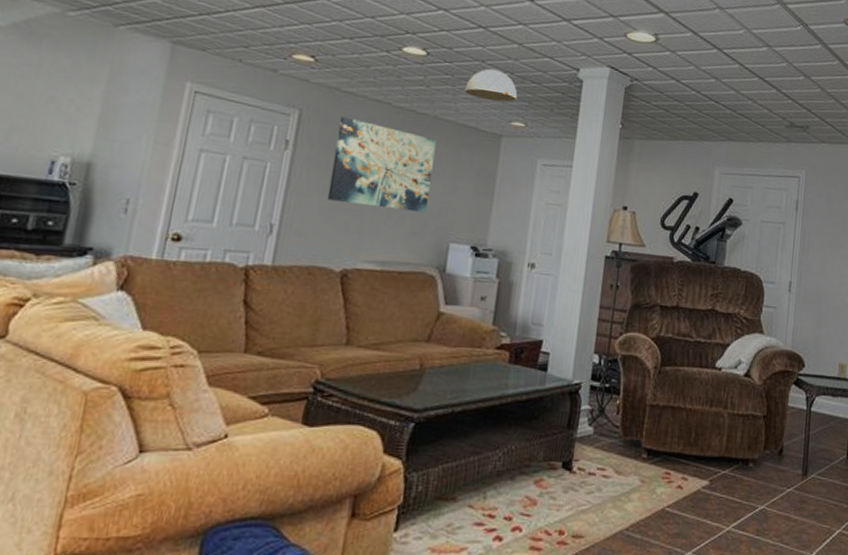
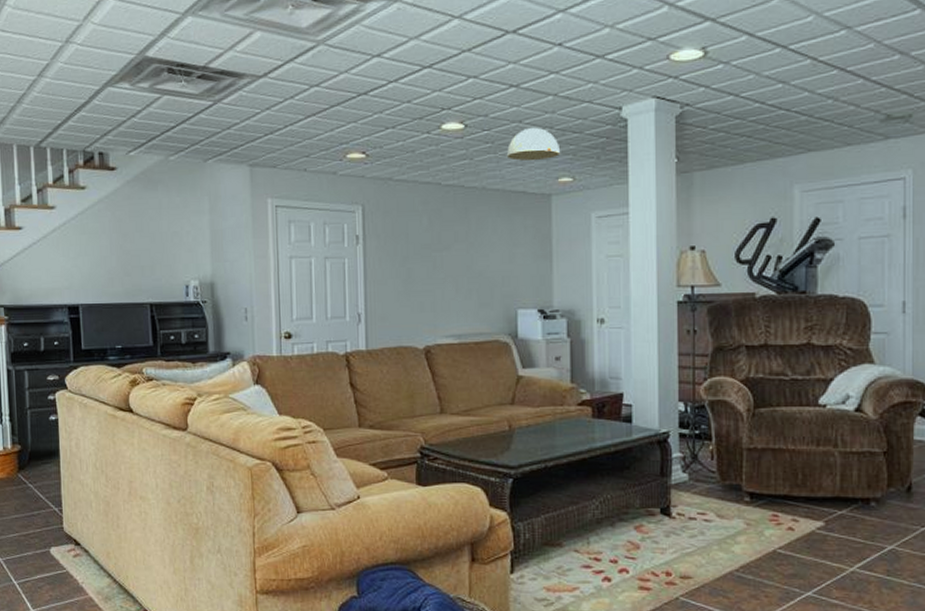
wall art: present [327,116,437,213] -> none [398,204,490,285]

